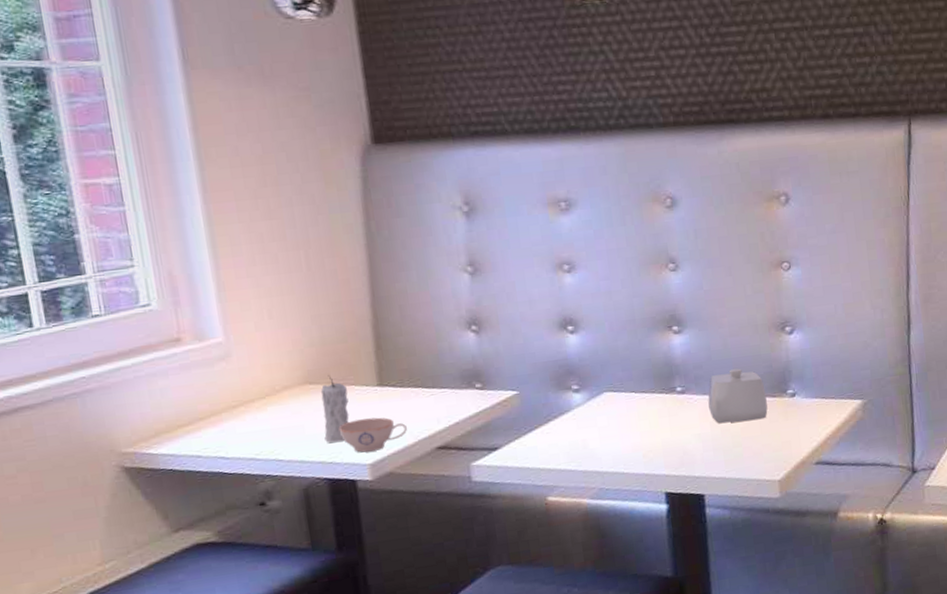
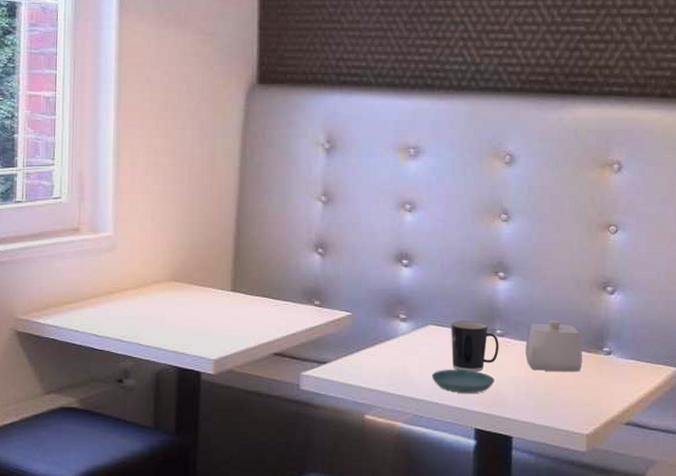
candle: present [320,375,349,443] -> none [180,276,205,336]
teacup: present [338,417,407,453] -> none [193,319,250,348]
saucer: none [614,433,680,458] -> present [432,370,495,393]
mug: none [627,381,682,436] -> present [451,320,499,372]

